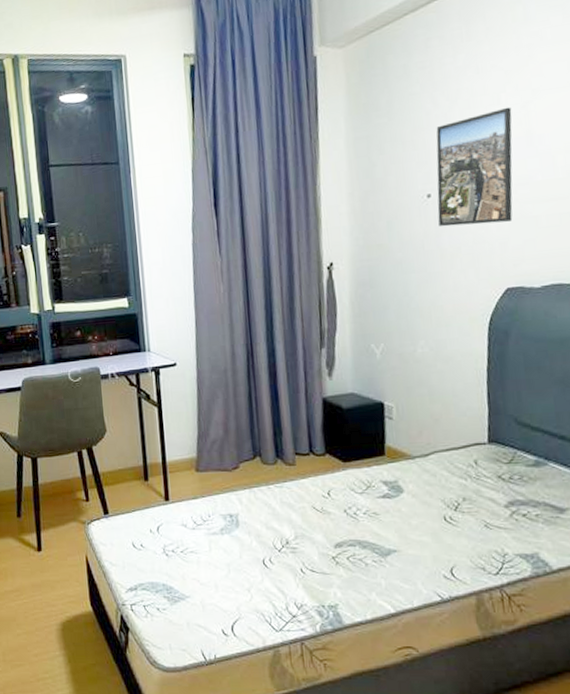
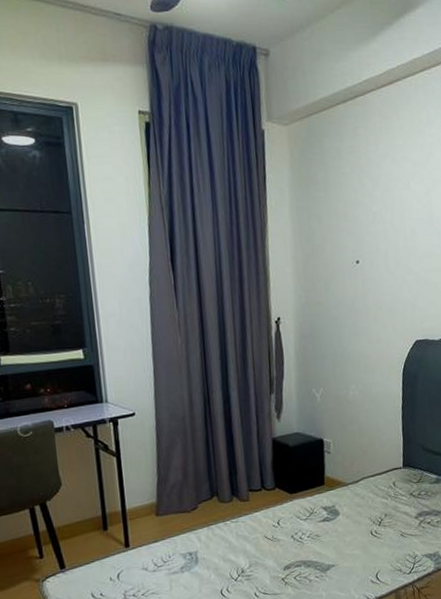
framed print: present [436,106,513,227] -> none [363,192,420,289]

